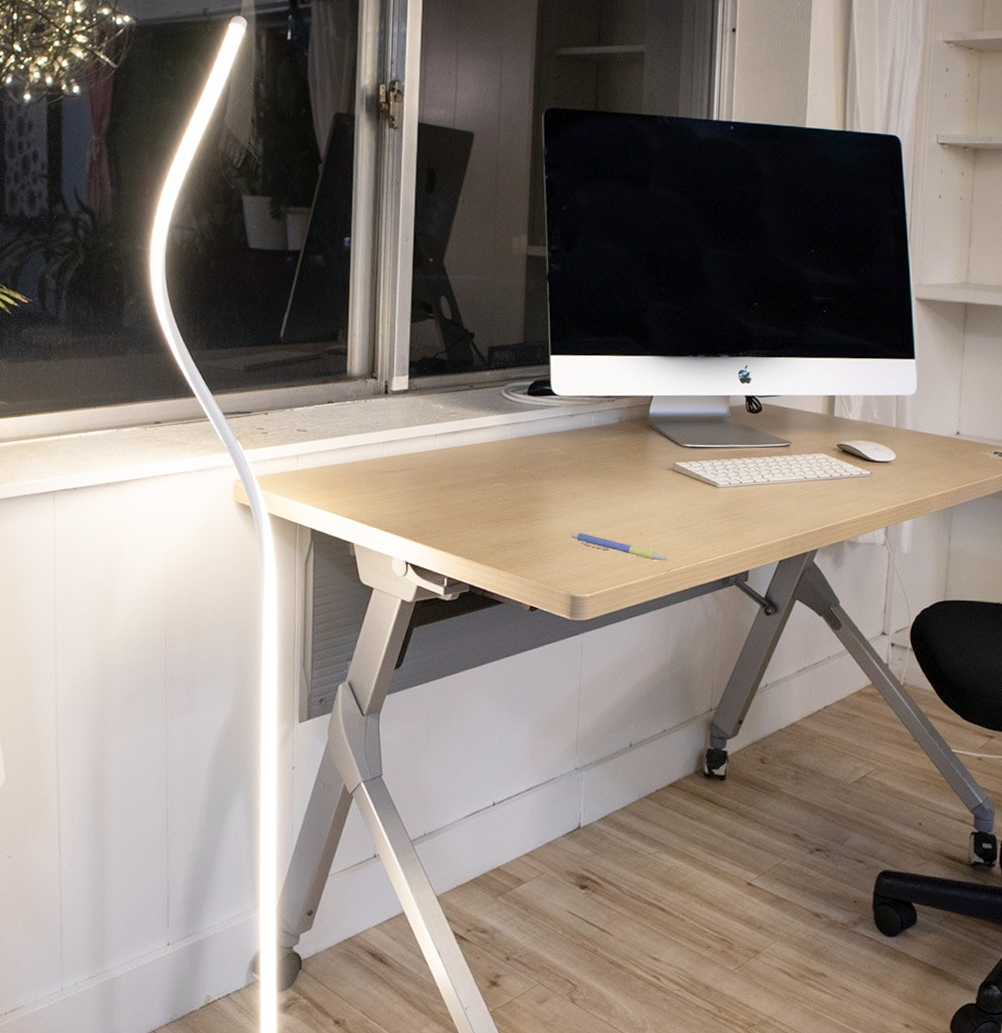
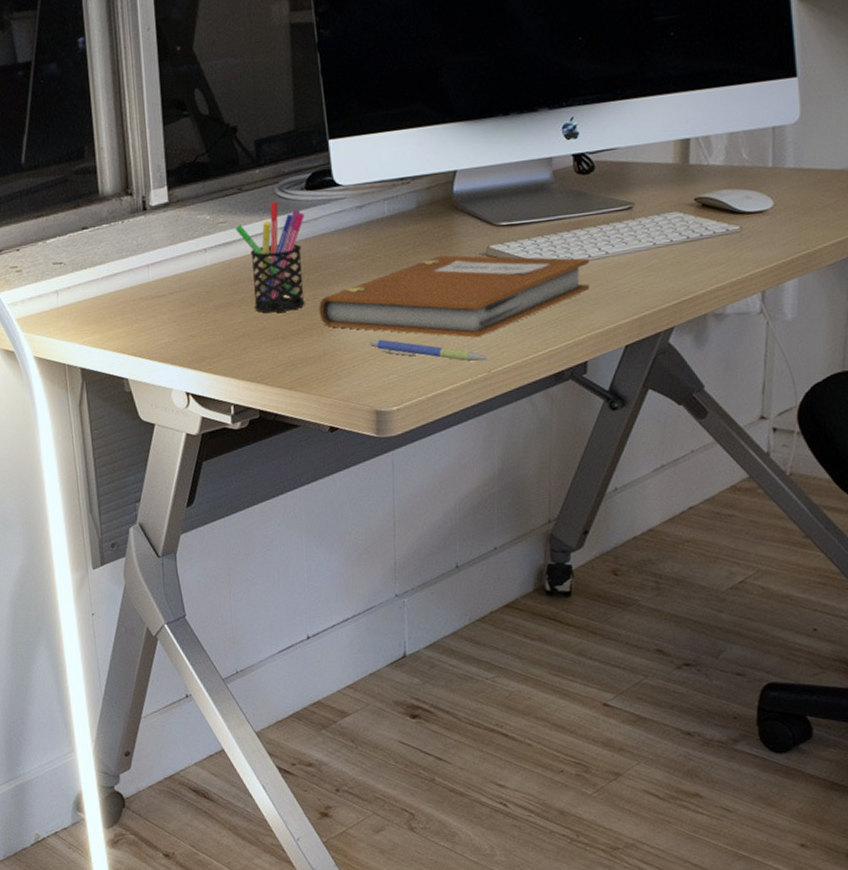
pen holder: none [464,401,524,499] -> present [235,201,305,313]
notebook: none [530,465,754,541] -> present [319,255,589,338]

